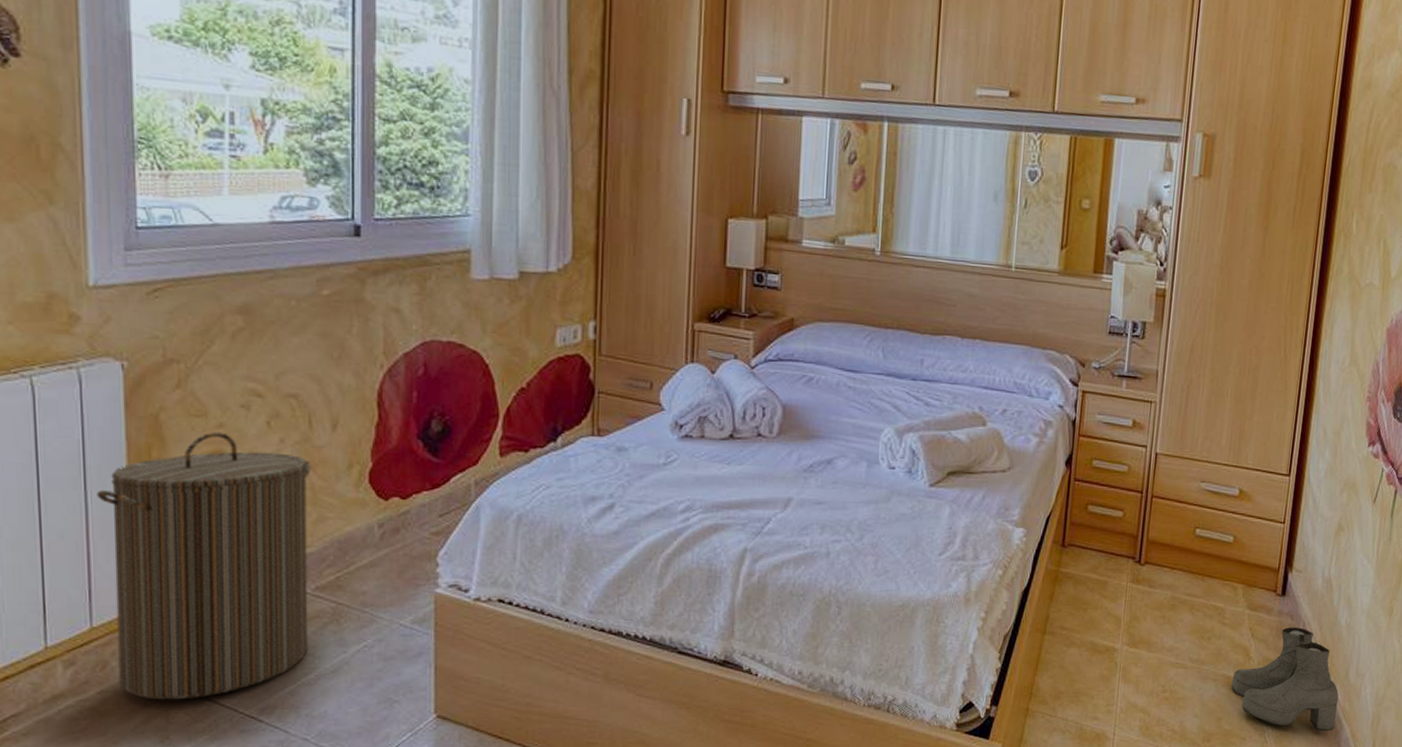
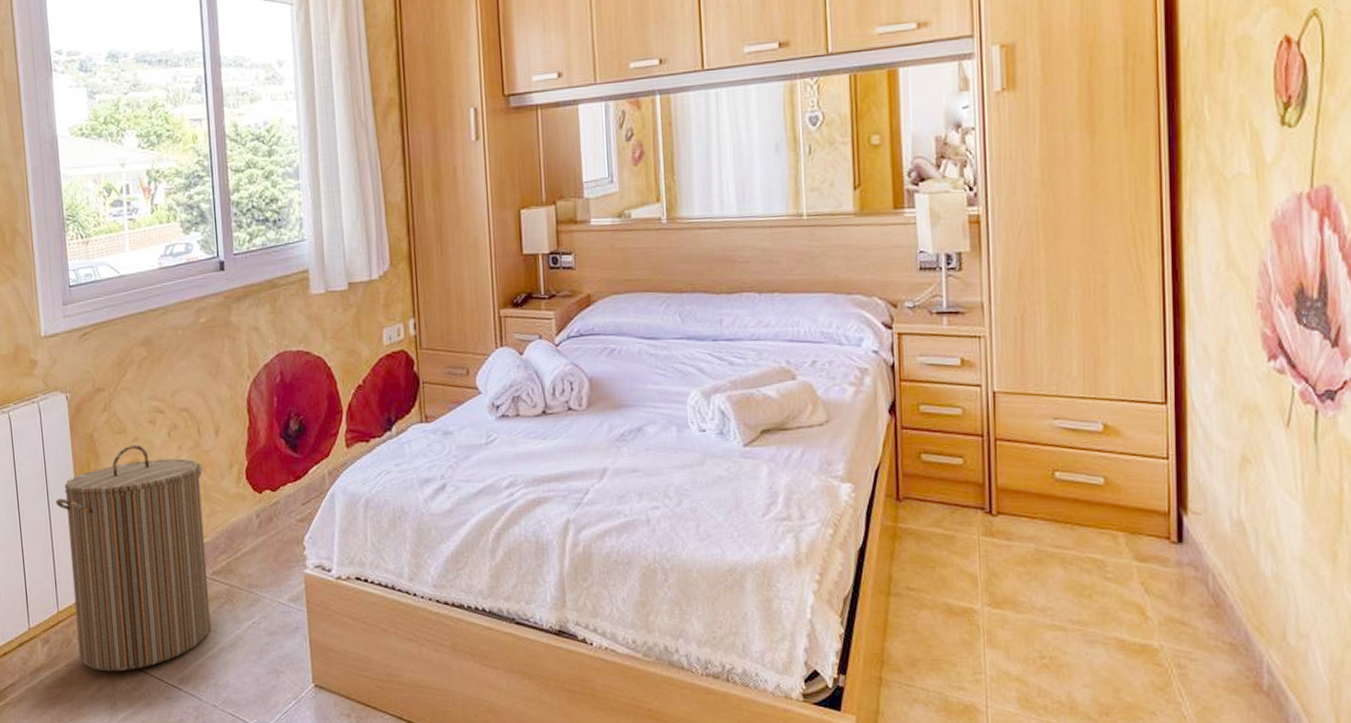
boots: present [1231,627,1339,732] -> none [1127,580,1278,705]

